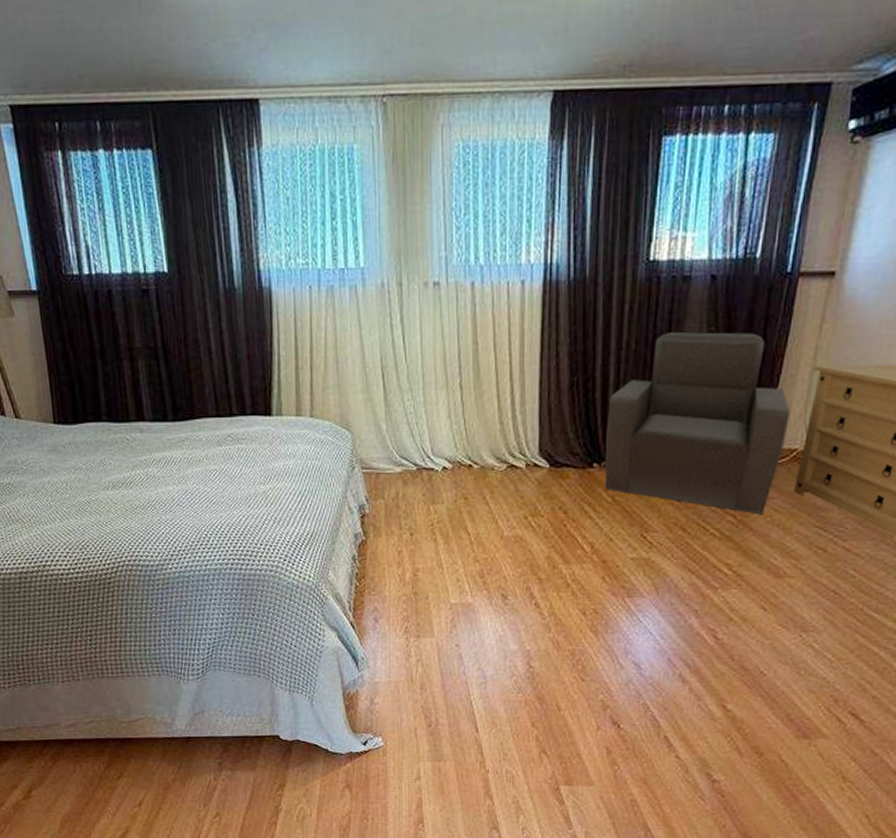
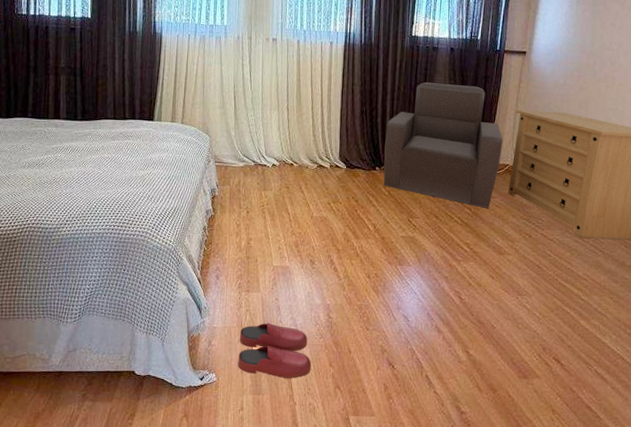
slippers: none [410,674,508,742] -> present [238,322,312,378]

